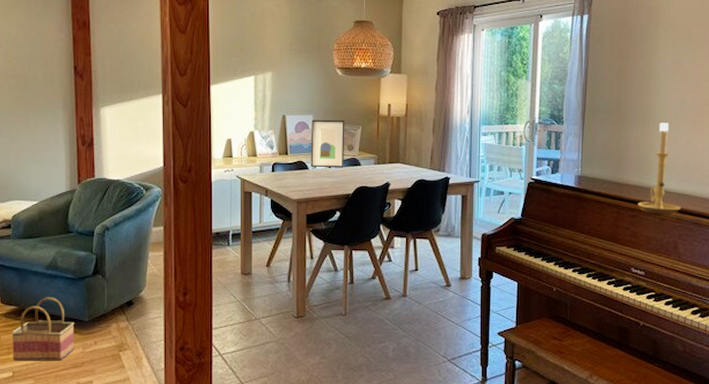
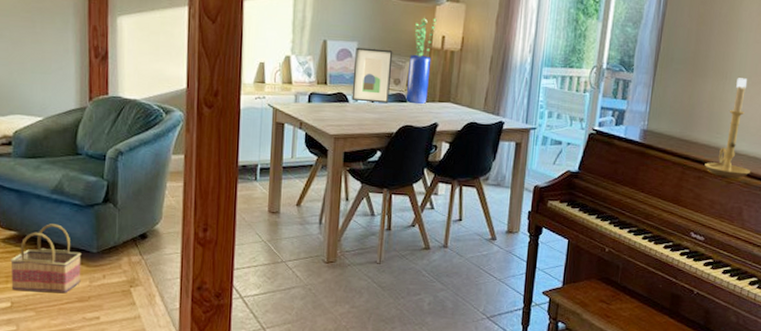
vase: none [359,87,382,167] -> present [405,15,437,105]

